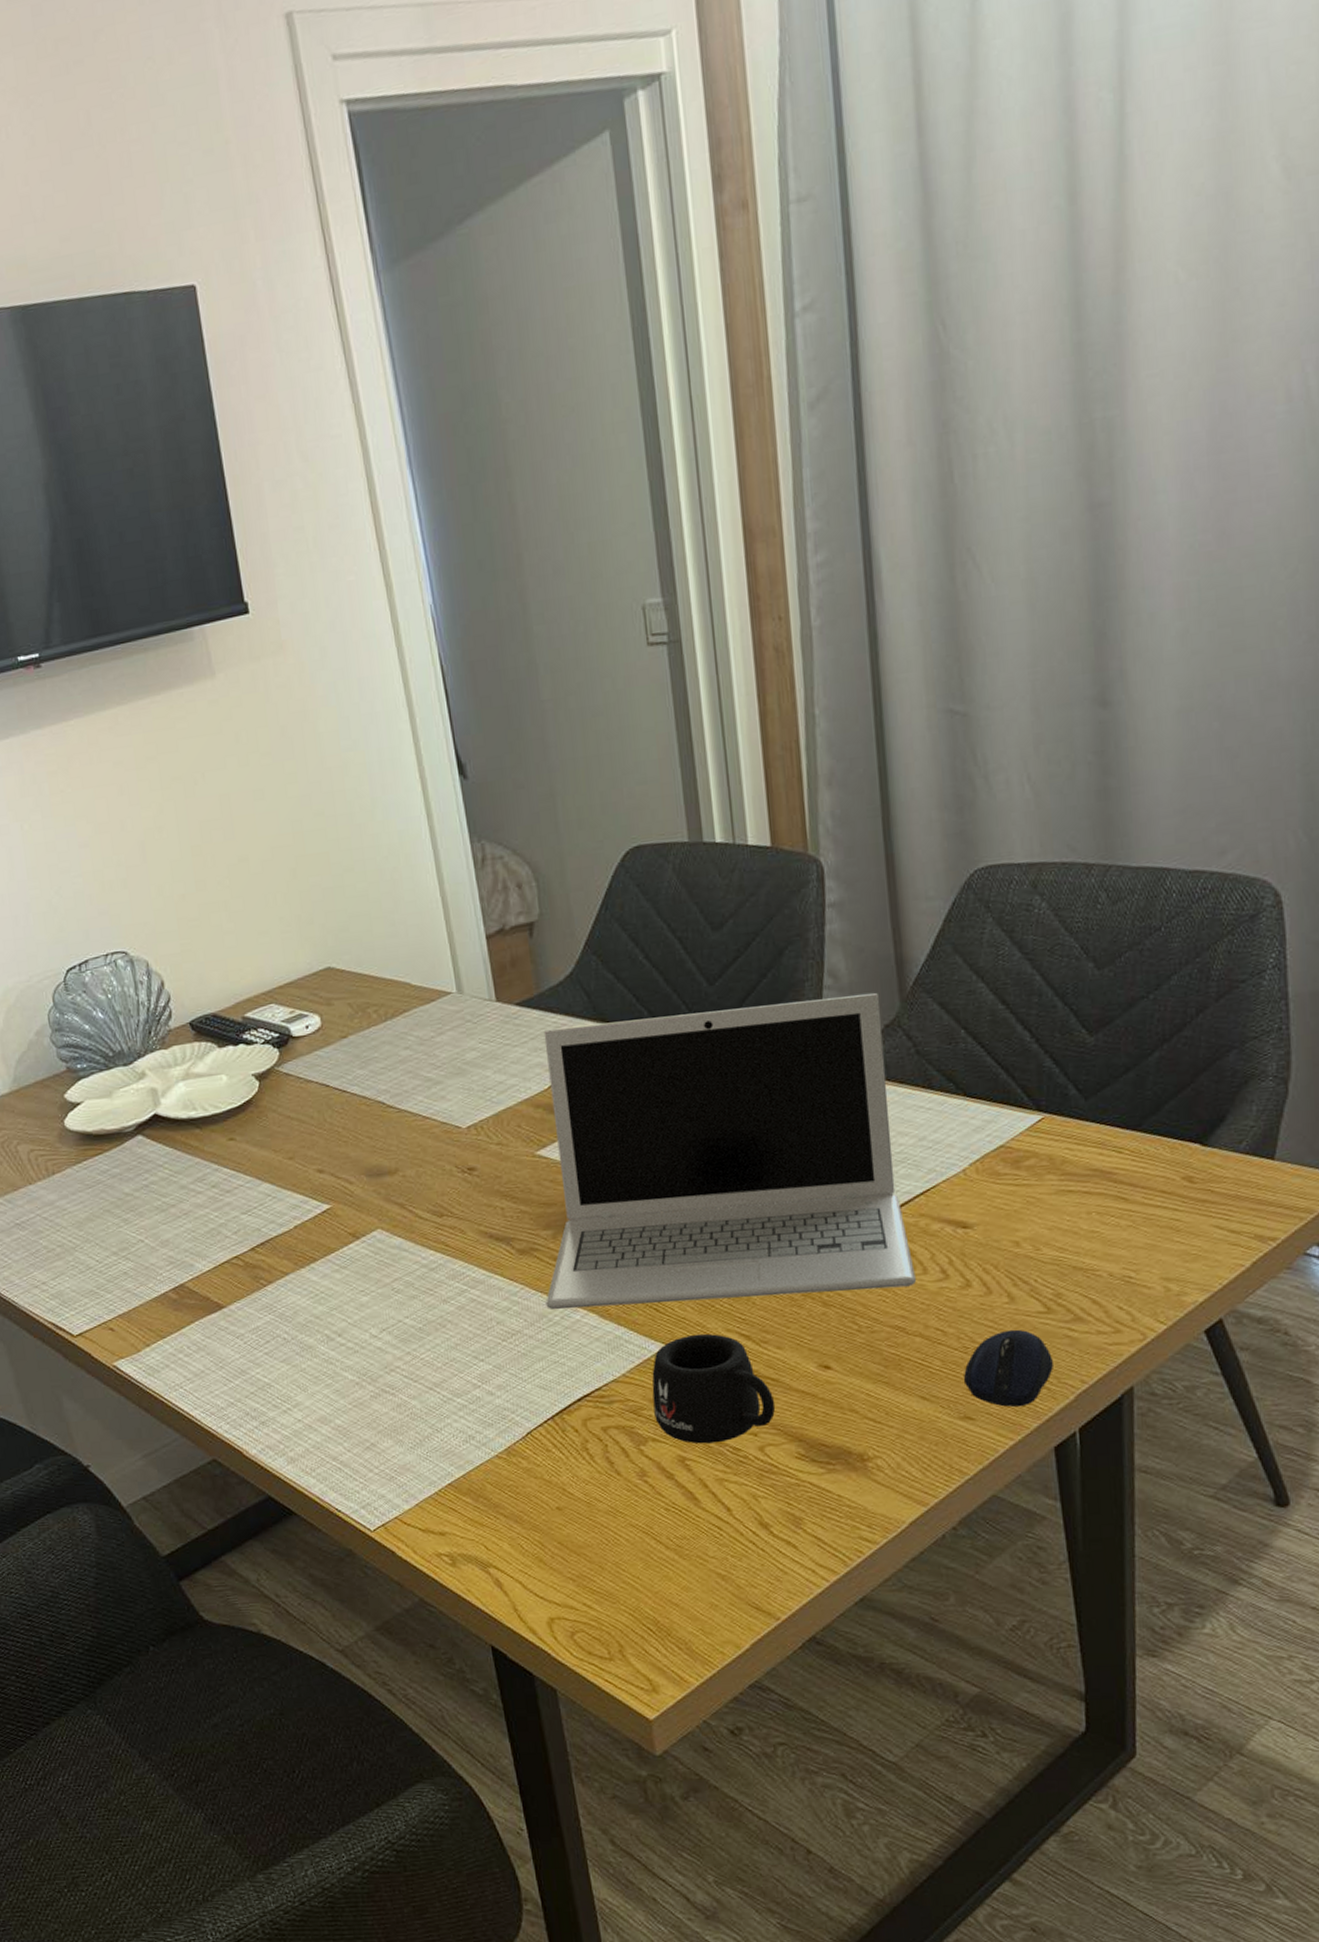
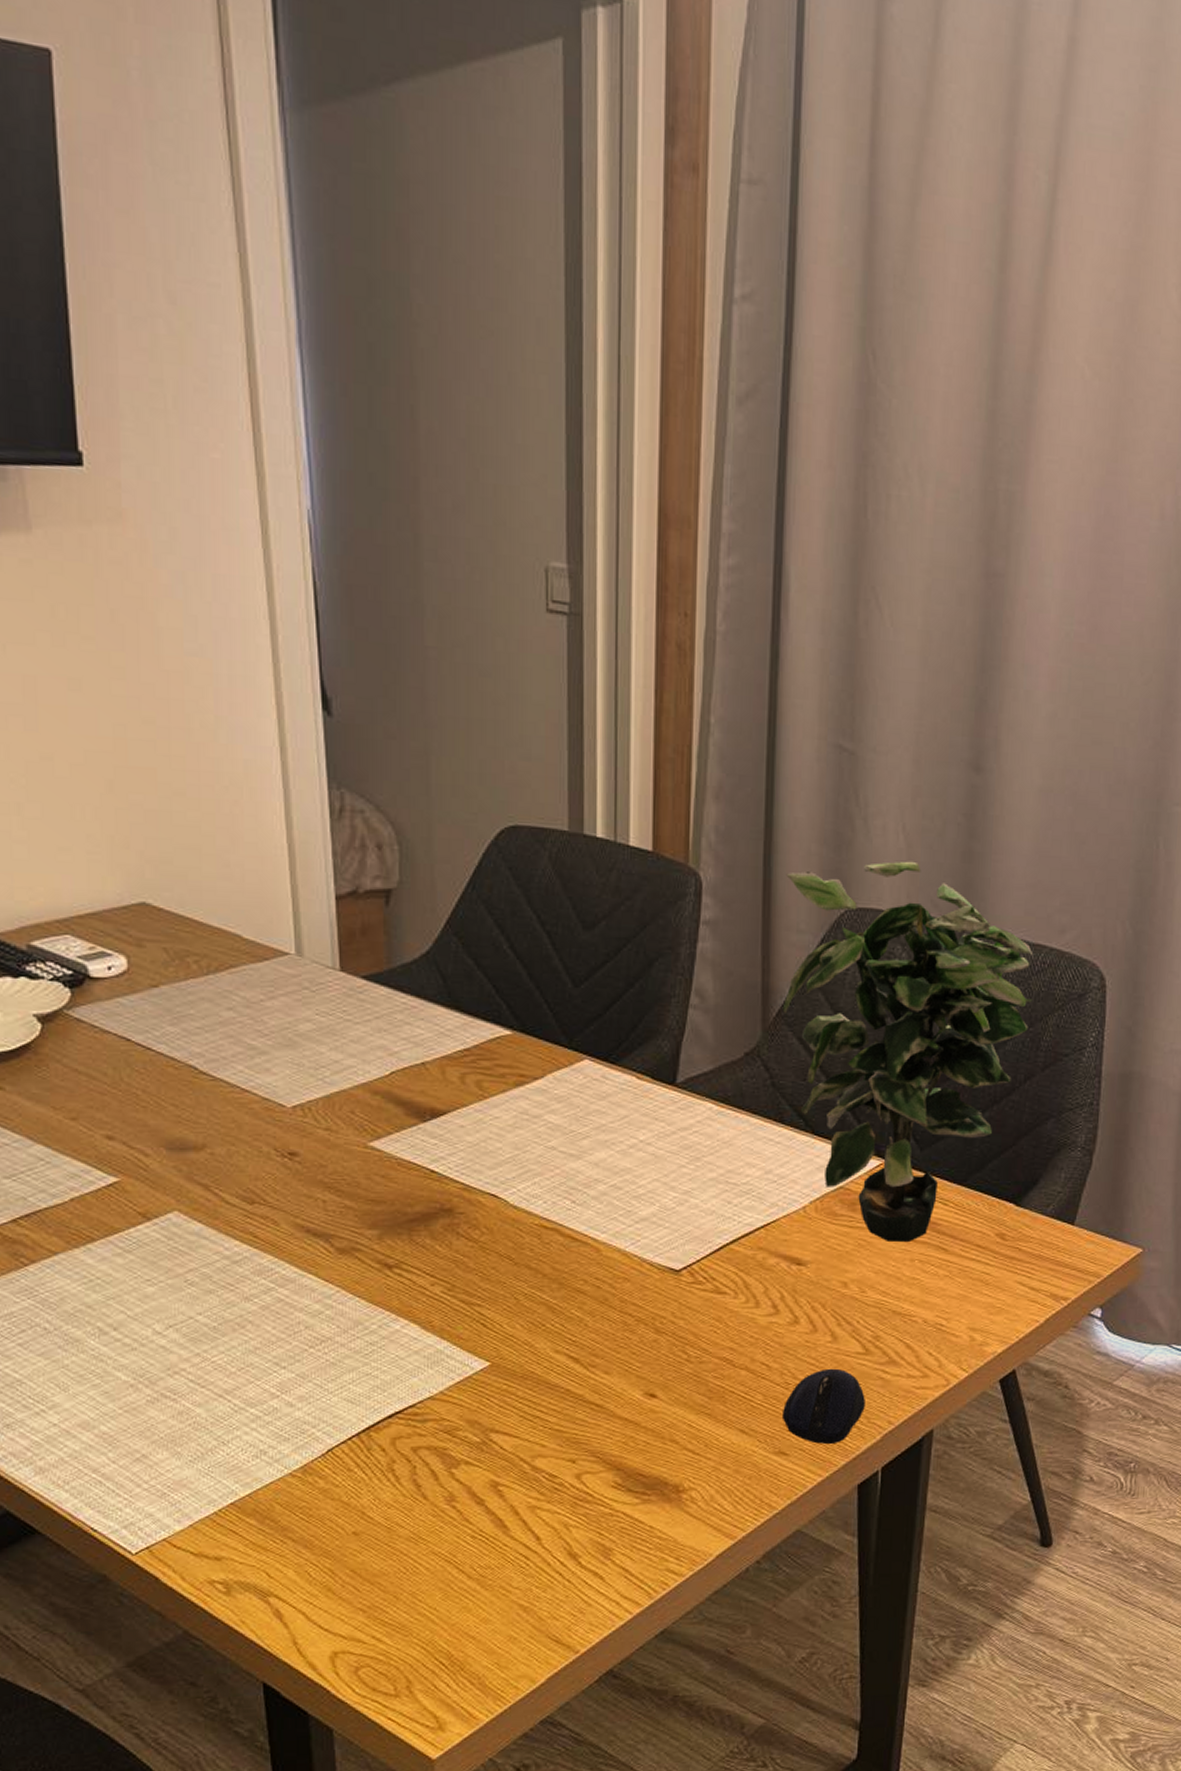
laptop: present [543,993,916,1309] -> none [363,1009,748,1320]
mug: present [652,1333,776,1444] -> none [470,1353,597,1469]
potted plant: none [908,809,1196,1196] -> present [782,861,1034,1243]

